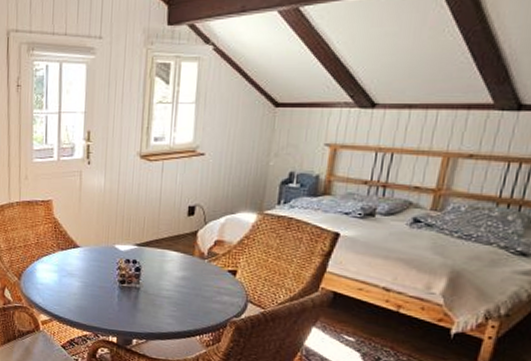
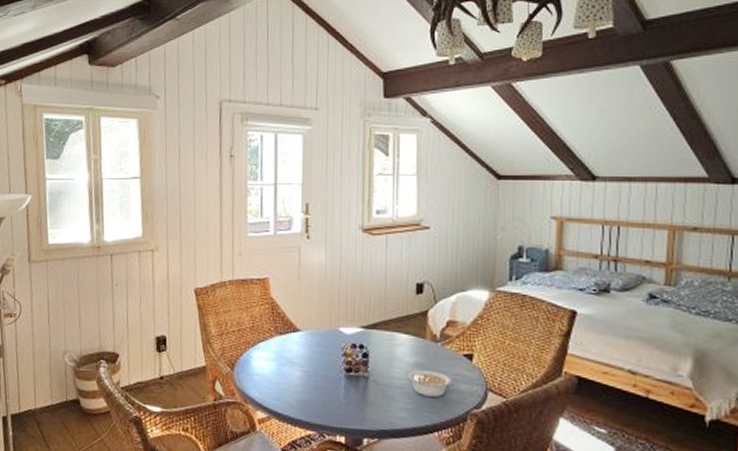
legume: none [175,283,215,307] -> present [407,370,451,397]

